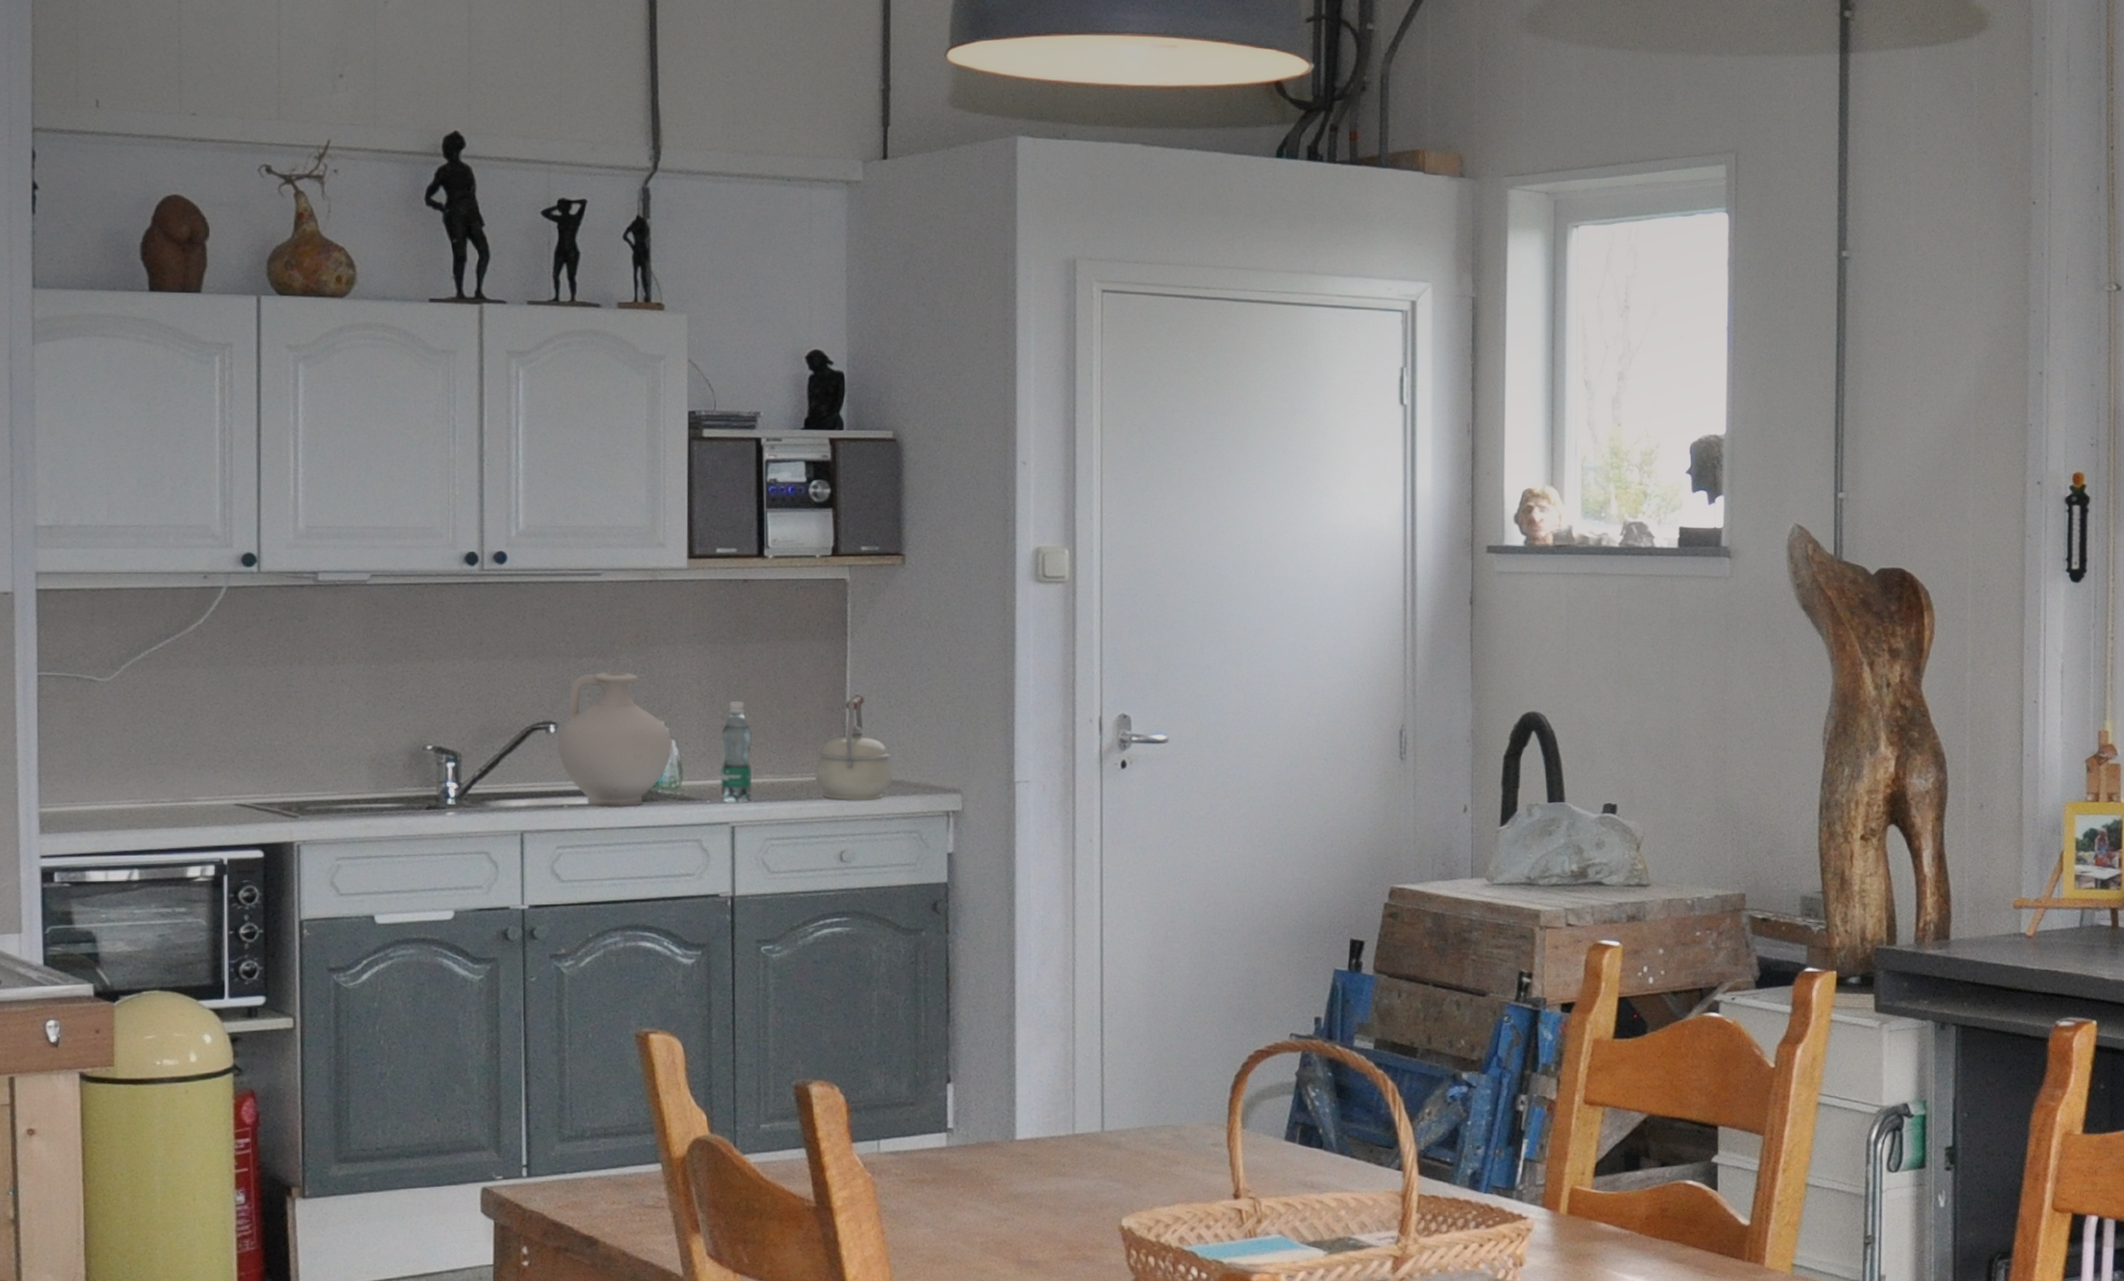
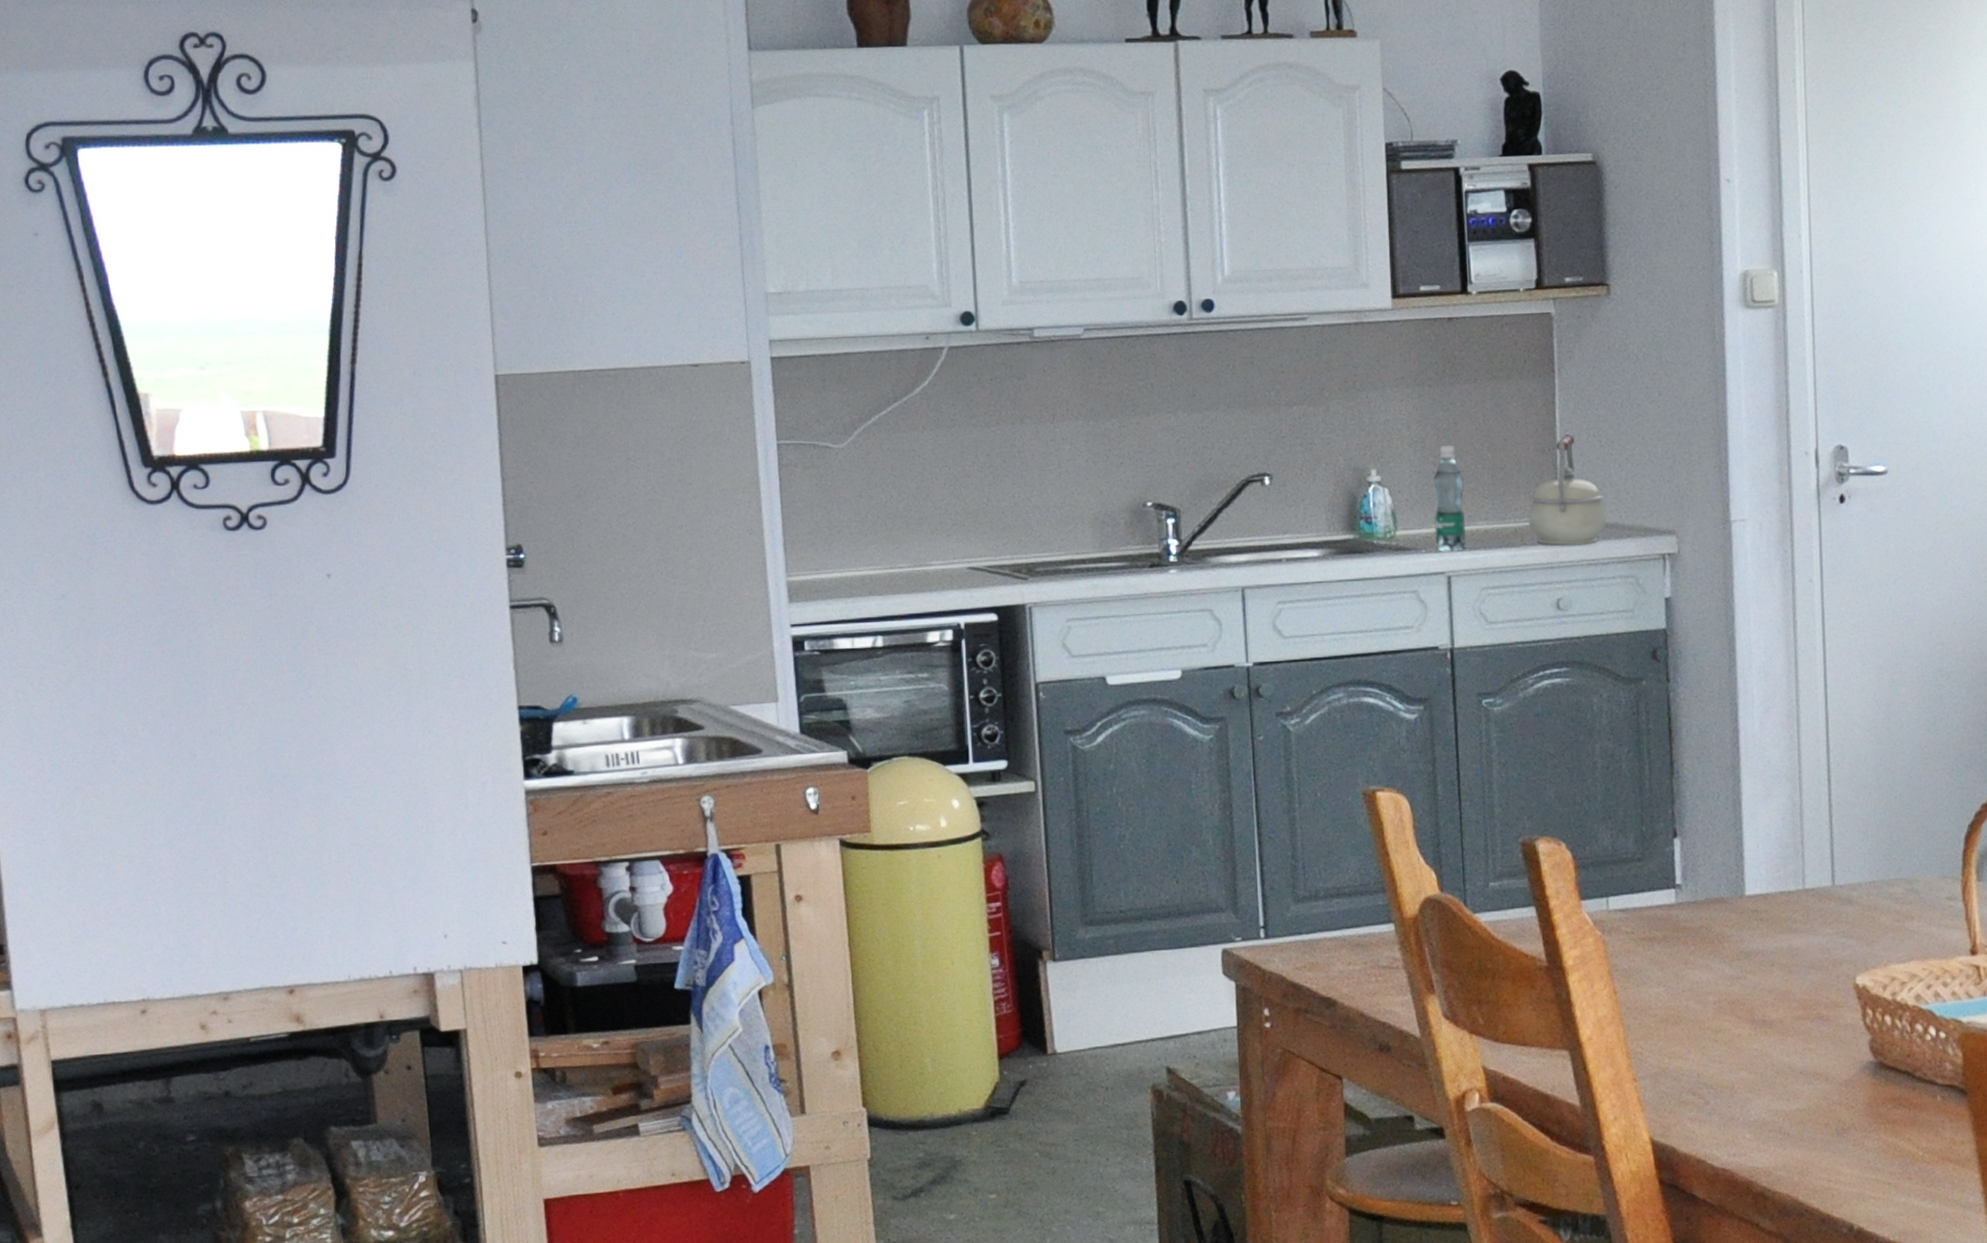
ceramic jug: present [558,672,672,808] -> none [1273,420,1385,561]

